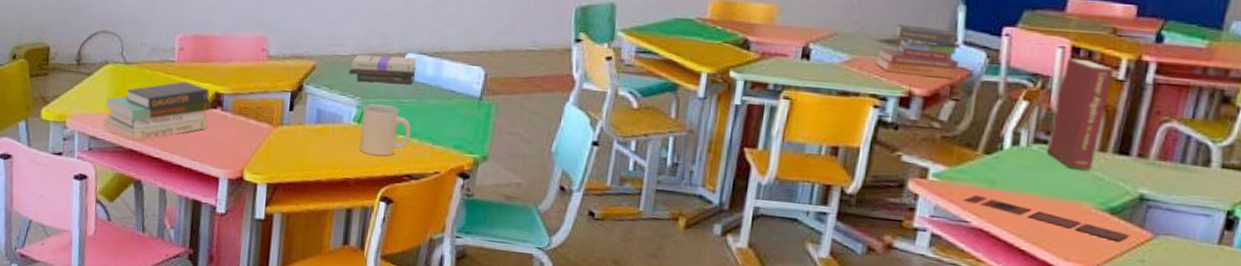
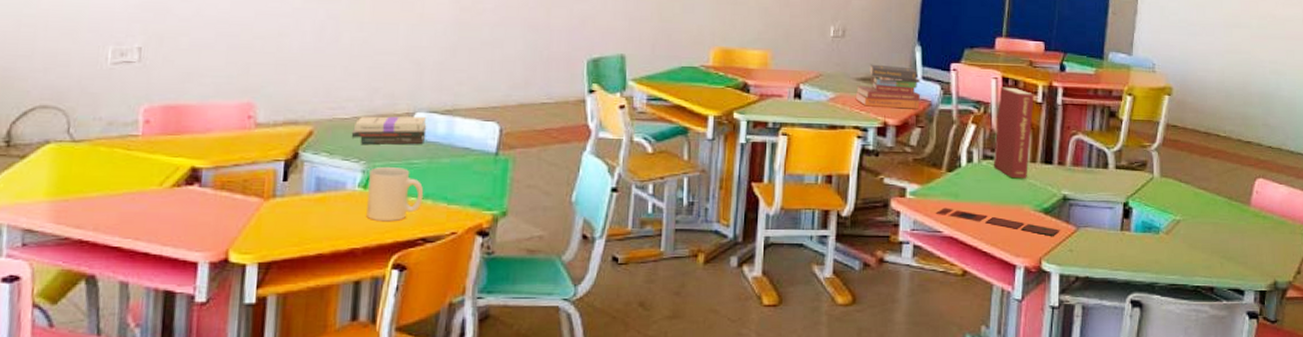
books: present [103,81,211,142] -> none [42,157,186,231]

